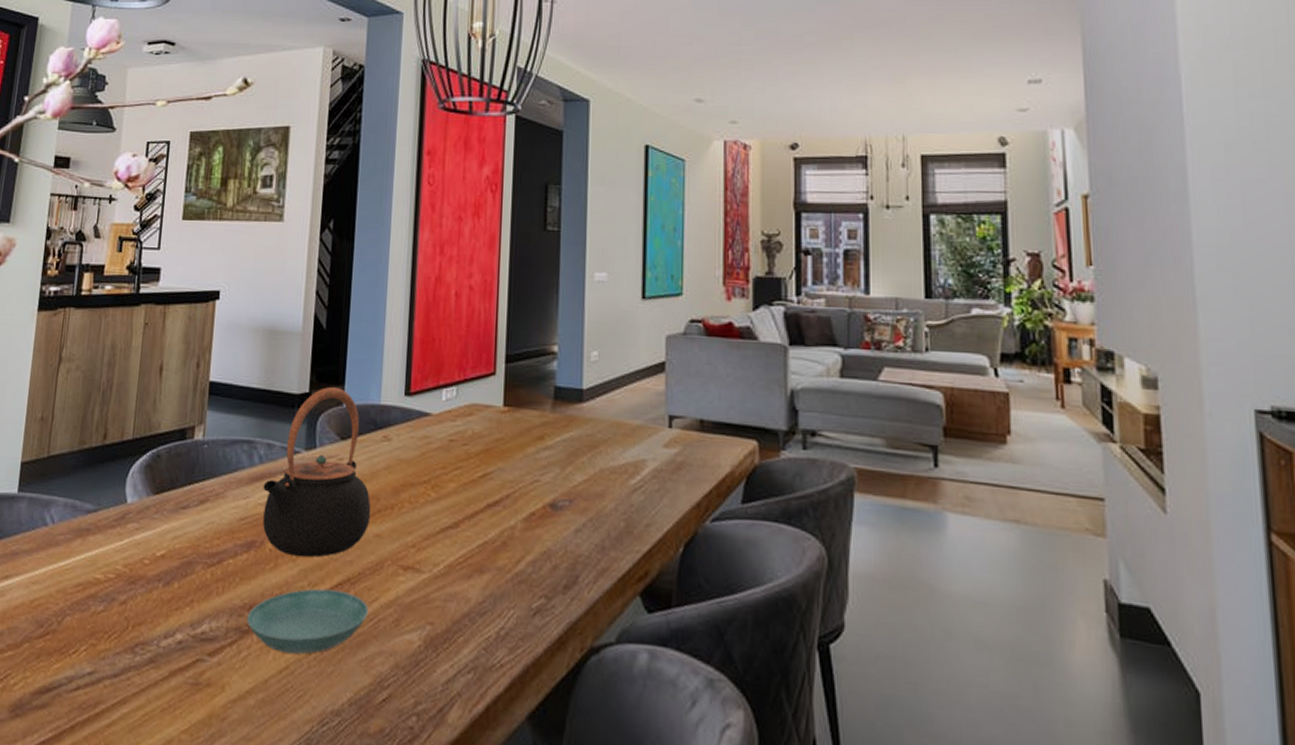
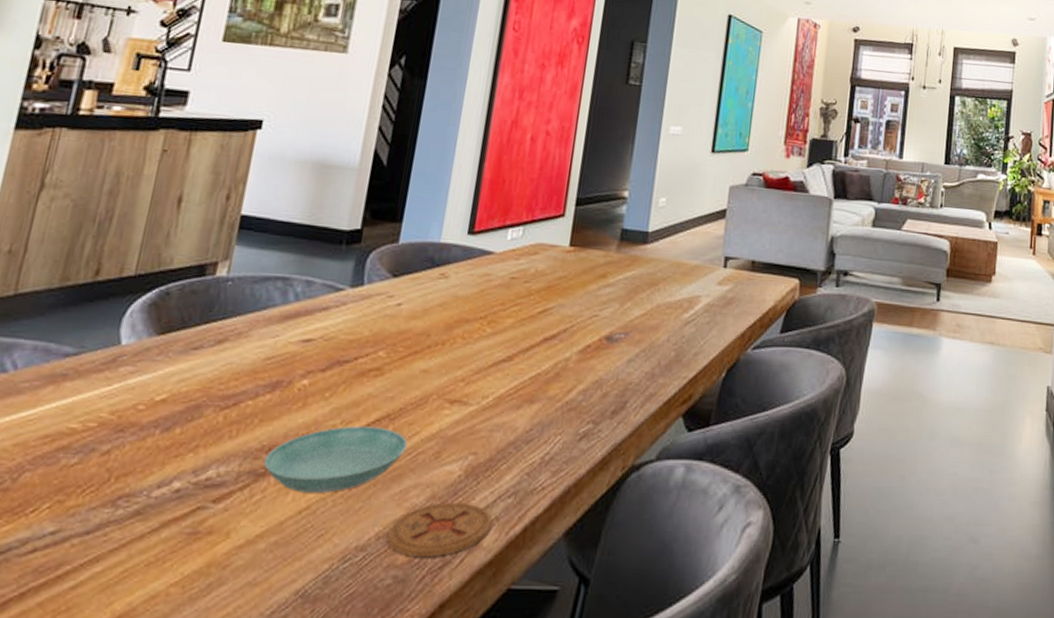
teapot: present [263,386,371,558] -> none [292,223,421,396]
coaster: none [358,672,455,730] -> present [387,502,492,558]

